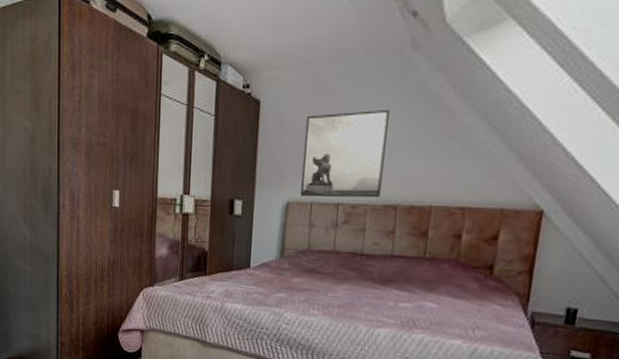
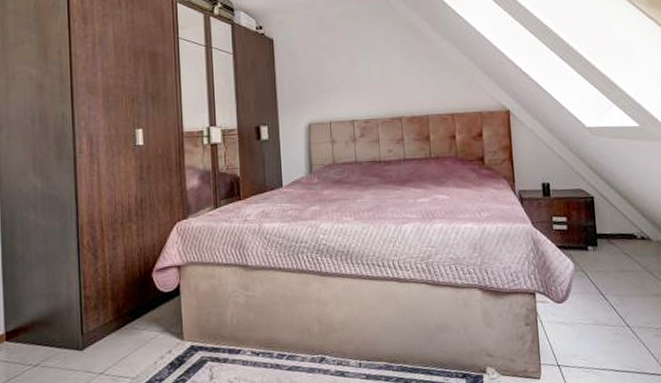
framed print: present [300,109,389,198] -> none [315,41,387,118]

